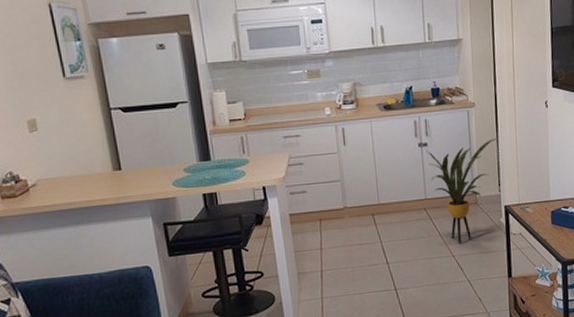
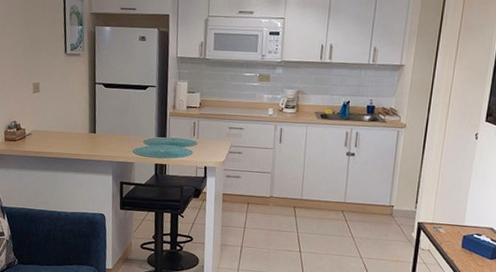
house plant: present [426,137,498,244] -> none [353,159,423,249]

